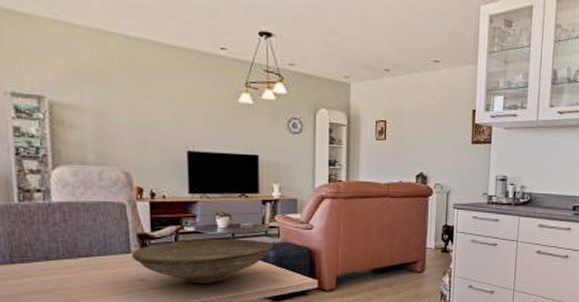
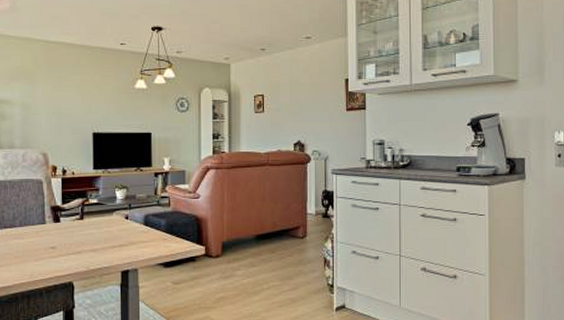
decorative bowl: present [132,238,274,284] -> none [46,208,165,251]

